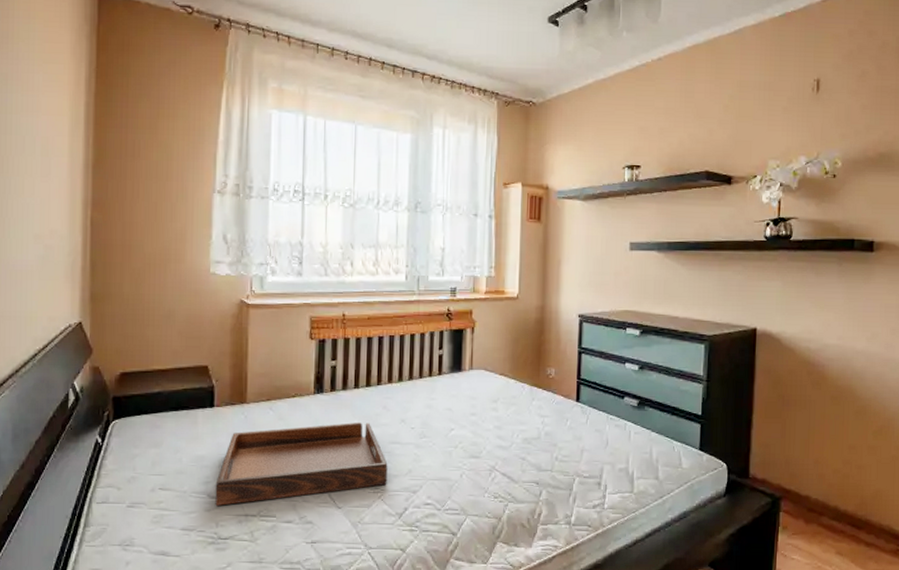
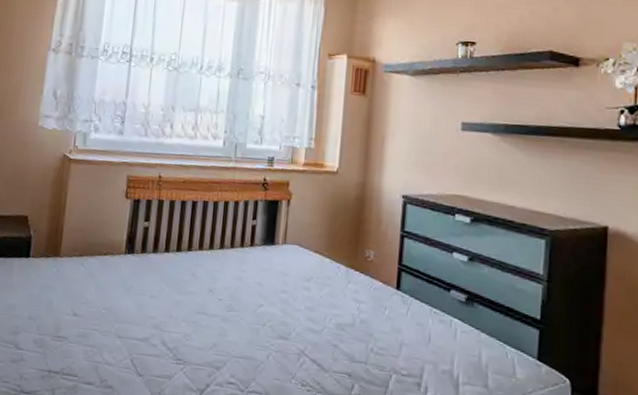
serving tray: present [215,422,388,506] -> none [21,285,193,359]

